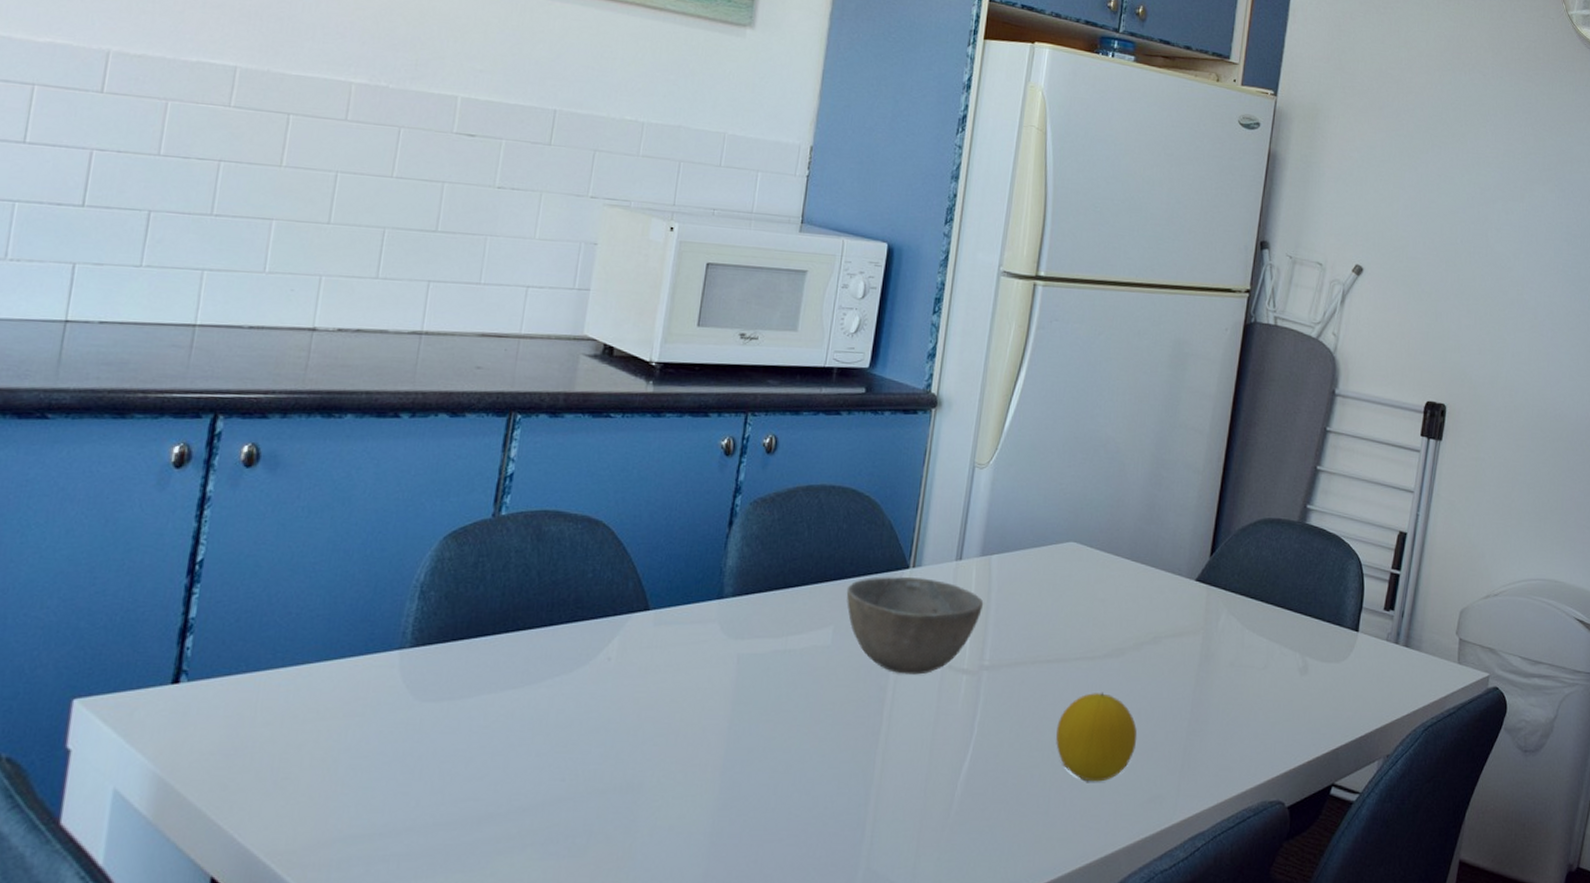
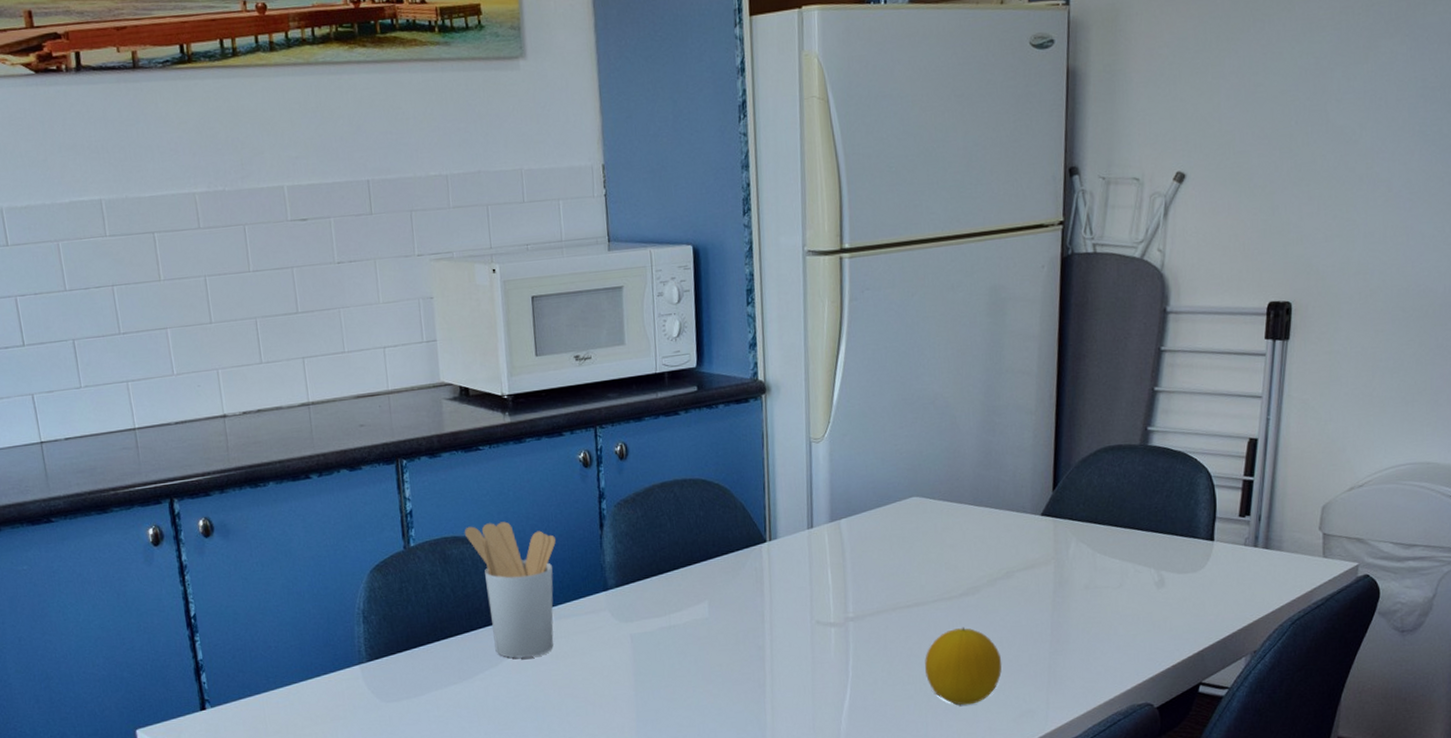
utensil holder: none [569,501,676,666] -> present [464,521,557,658]
bowl: present [846,577,984,675] -> none [713,548,840,634]

